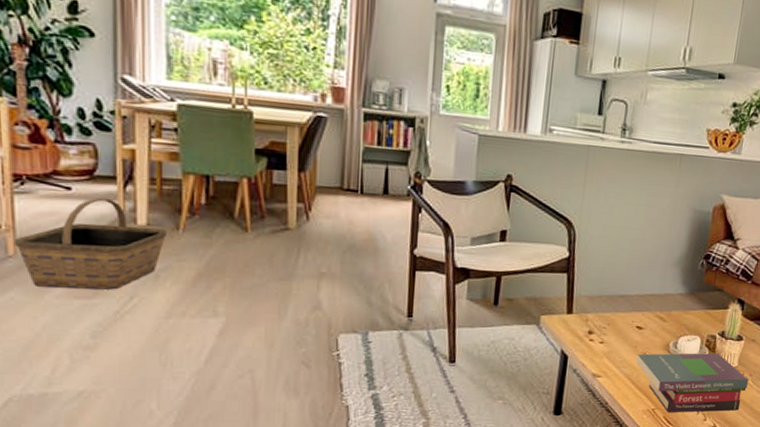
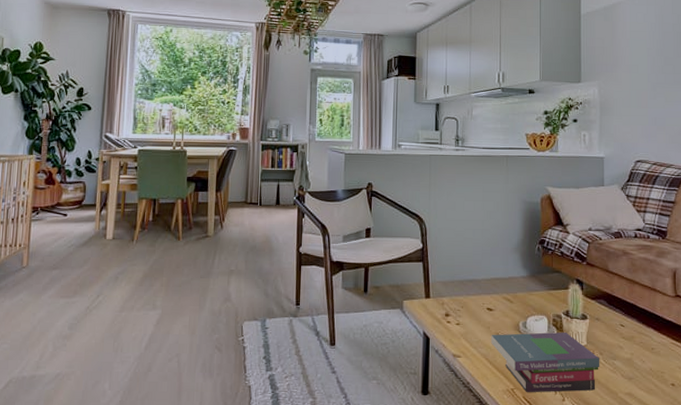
basket: present [13,197,168,290] -> none [27,220,126,290]

